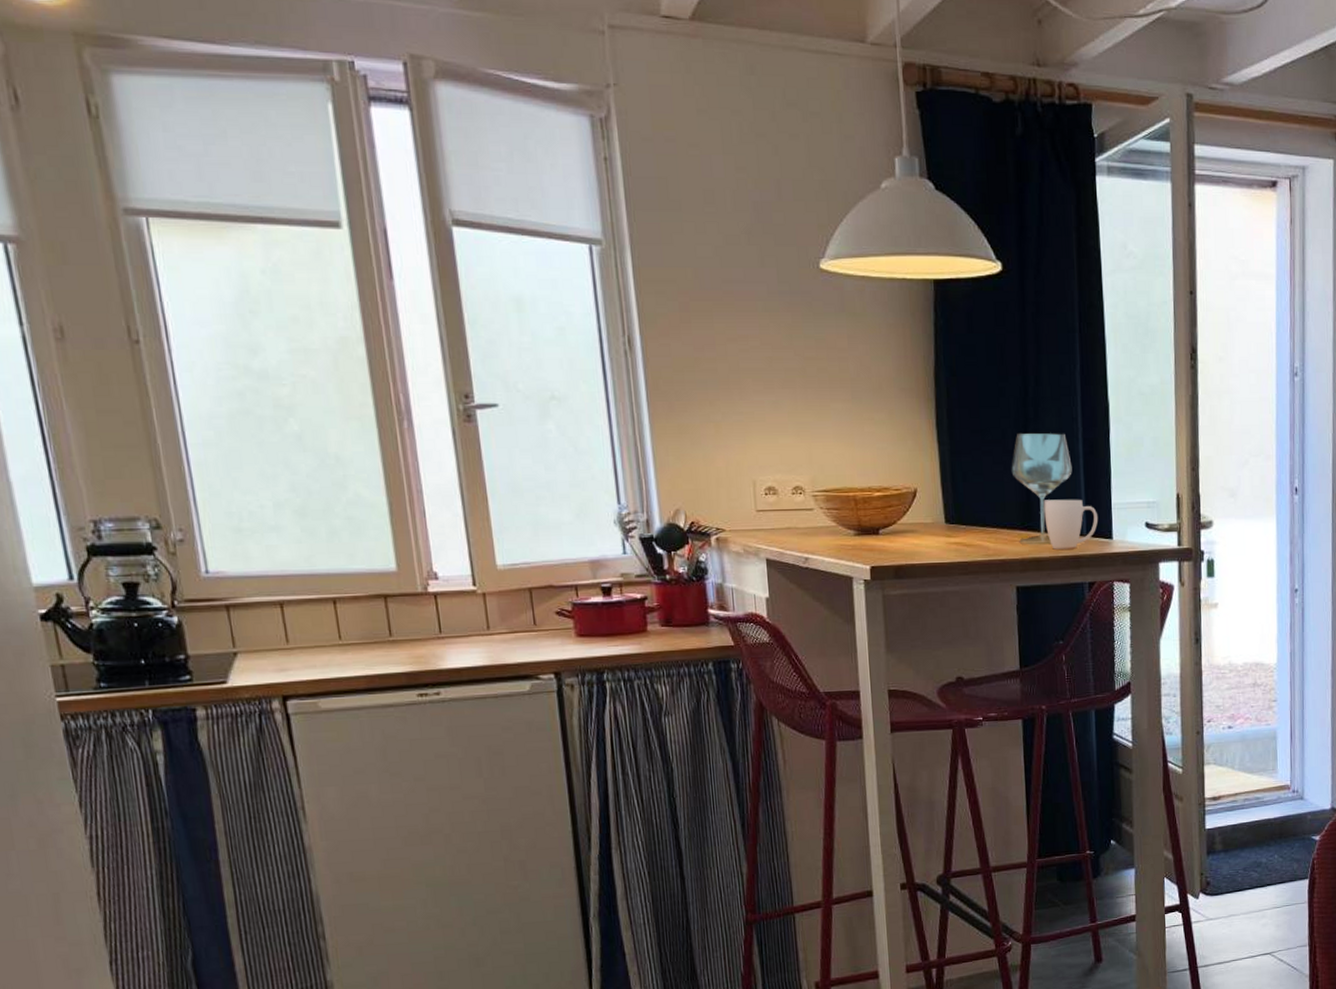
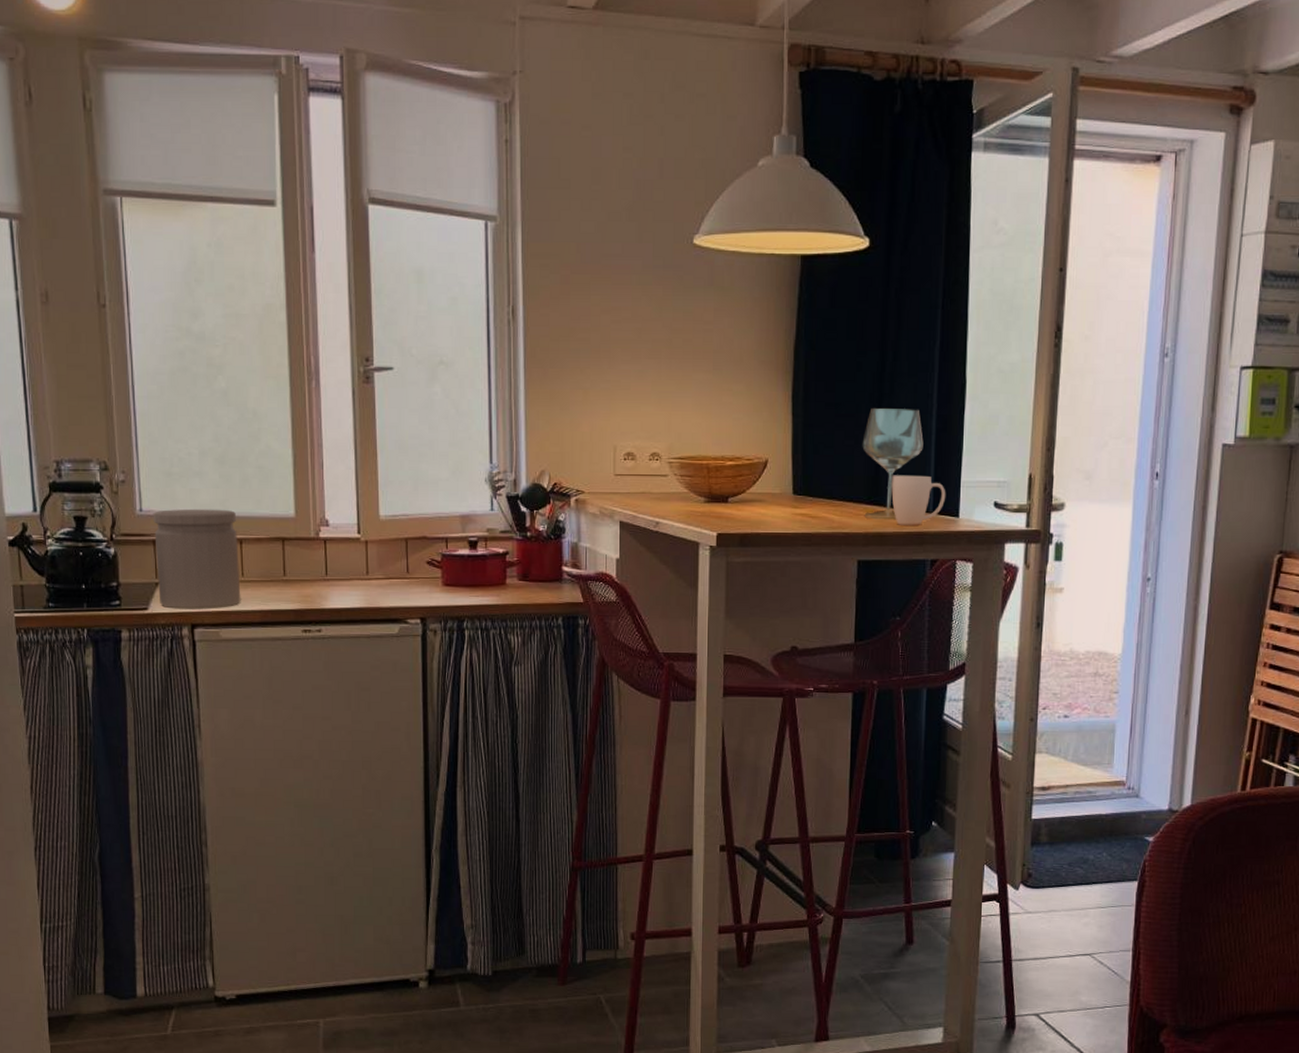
jar: none [222,566,341,681] -> present [153,509,241,609]

